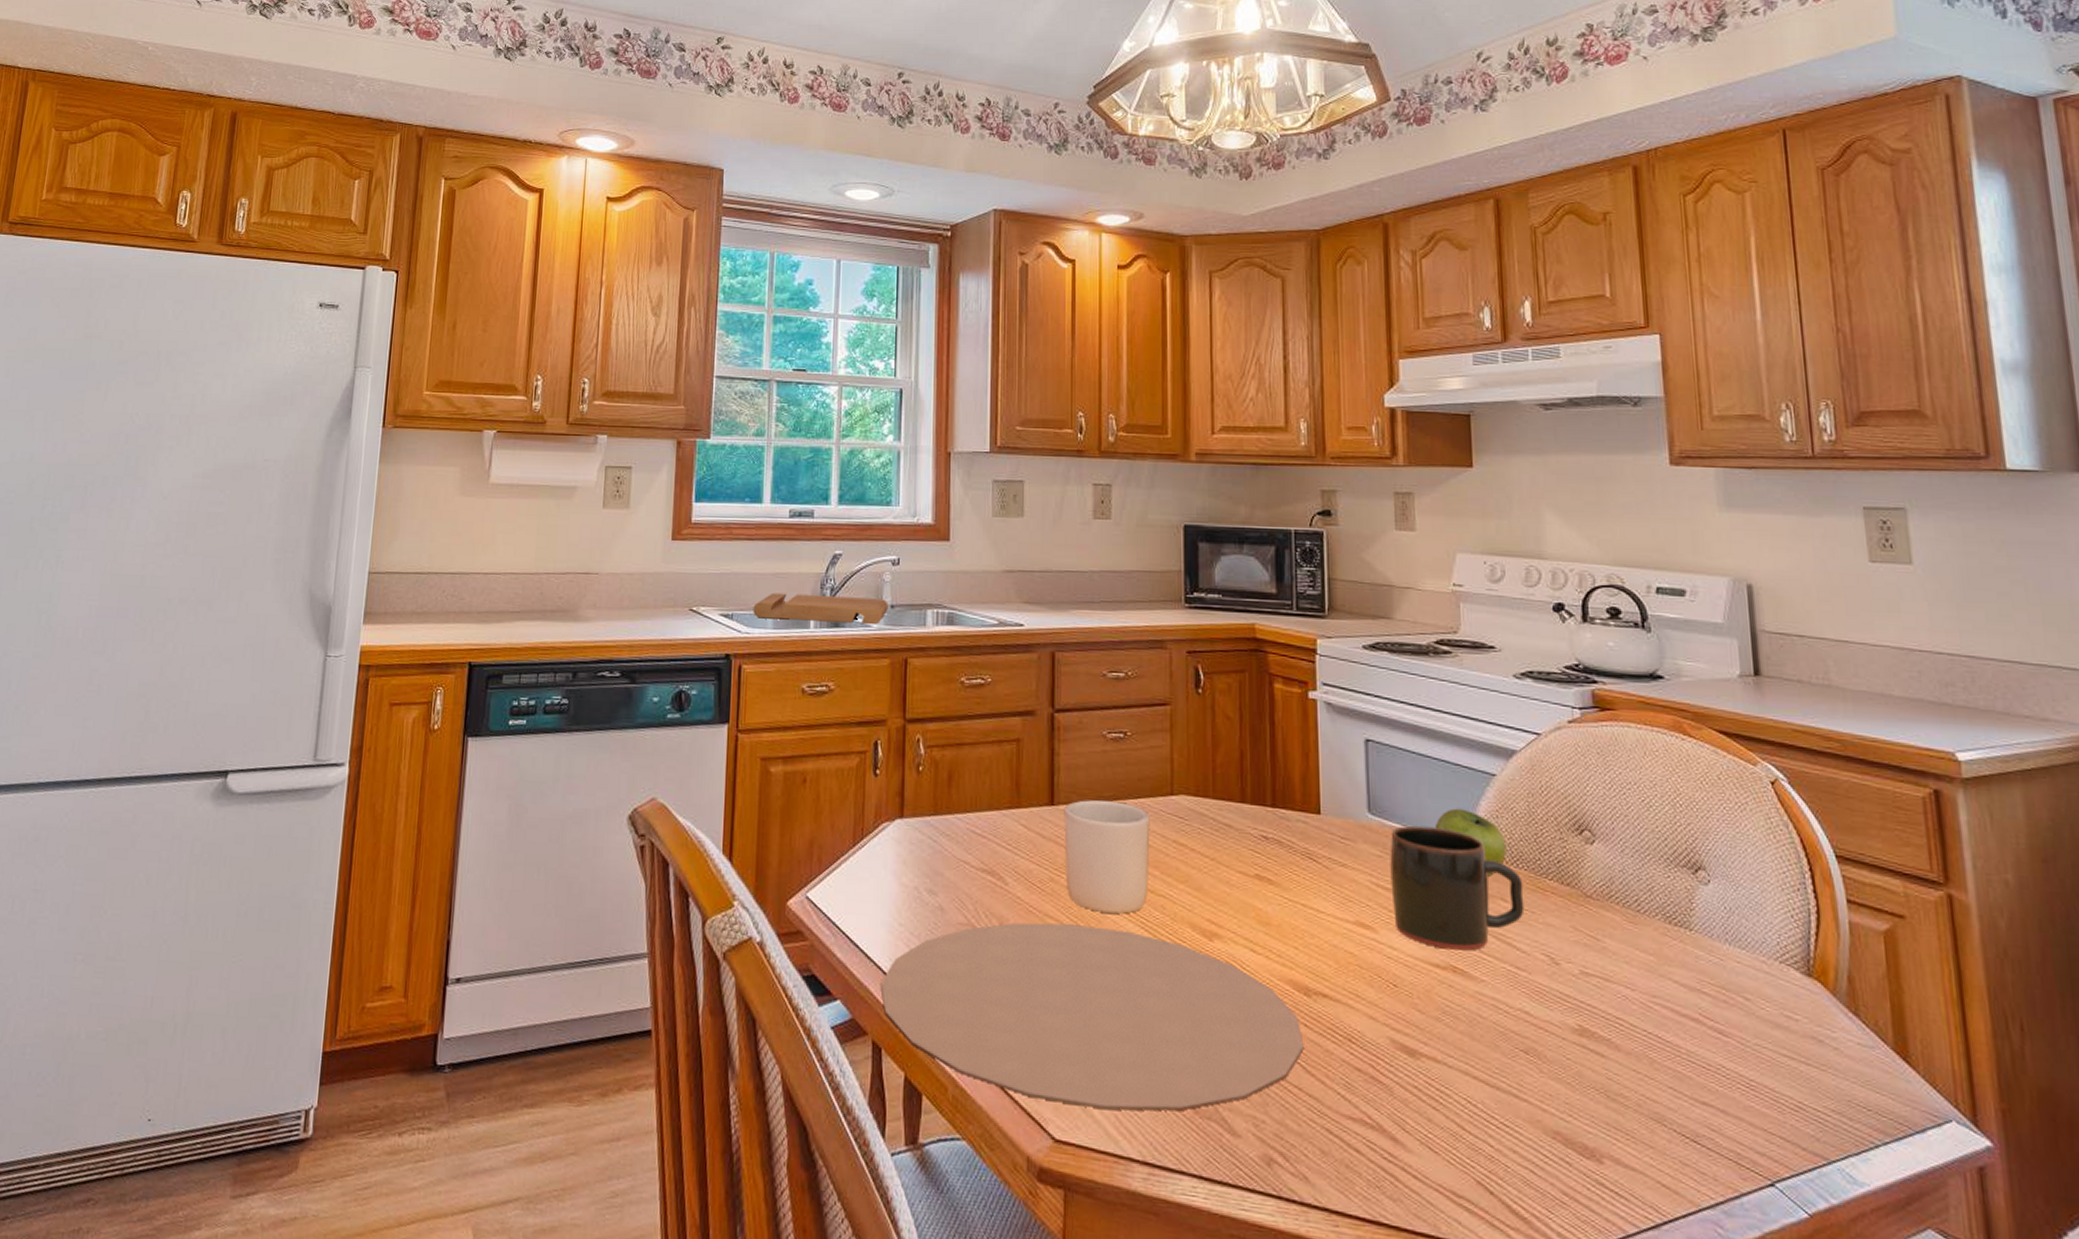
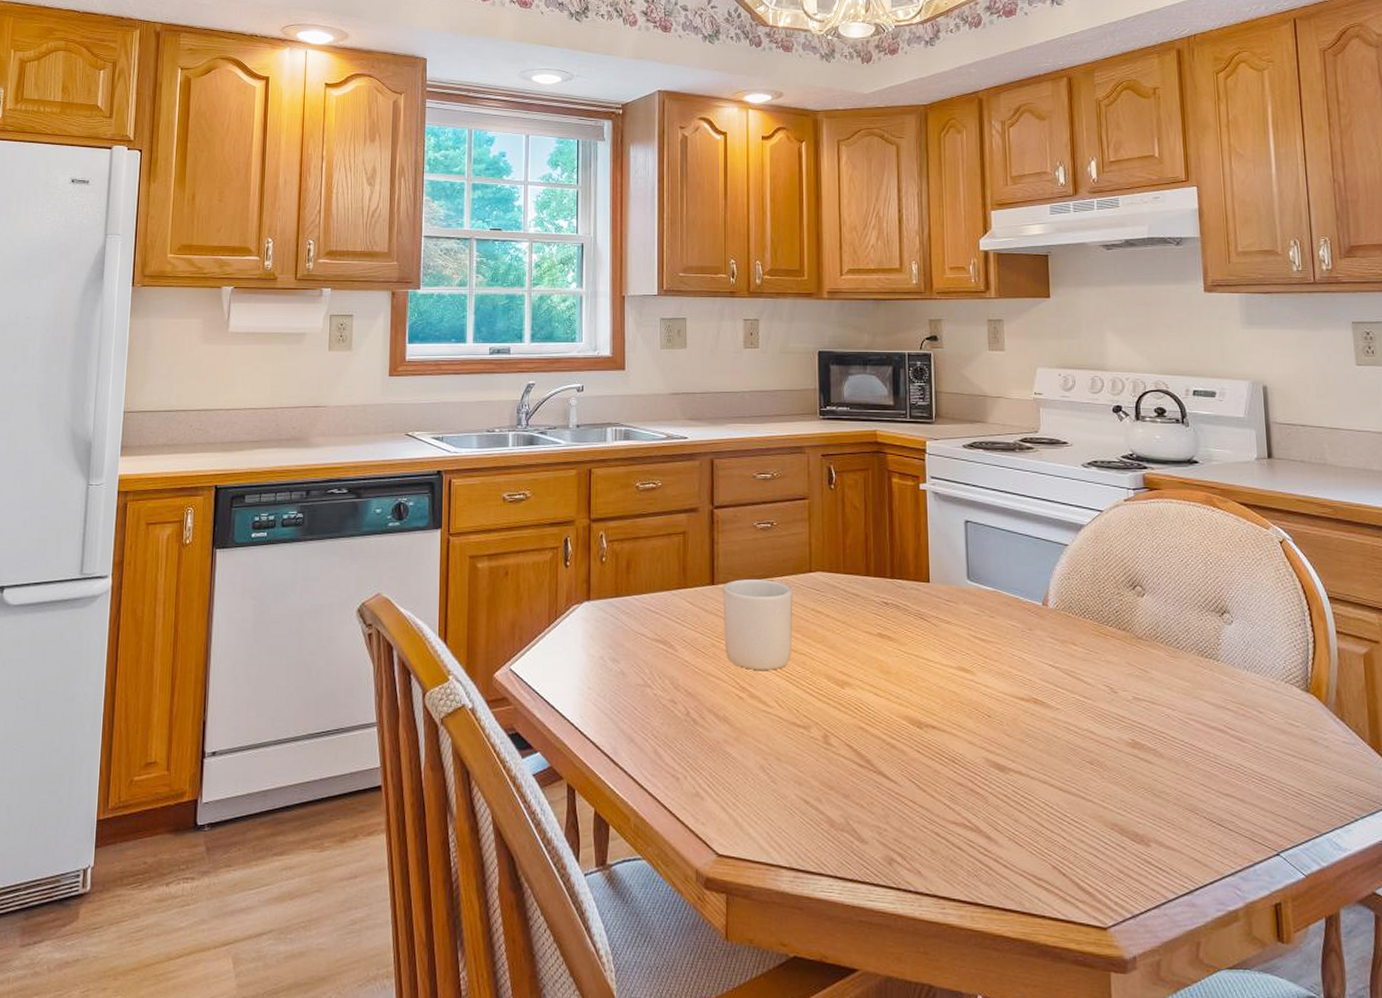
cutting board: present [753,592,888,625] -> none [460,418,575,442]
placemat: present [880,922,1304,1112] -> none [573,680,917,829]
mug: present [1390,825,1525,951] -> none [984,588,1090,686]
fruit: present [1434,808,1507,878] -> none [1020,573,1076,627]

